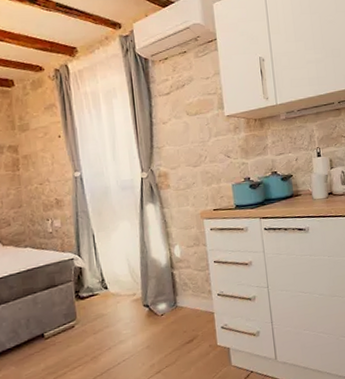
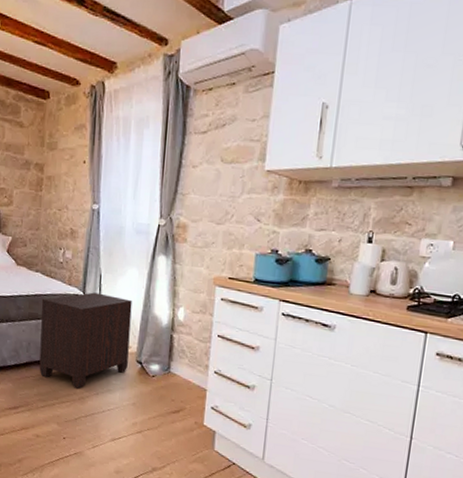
nightstand: none [35,250,136,351] -> present [39,292,132,390]

